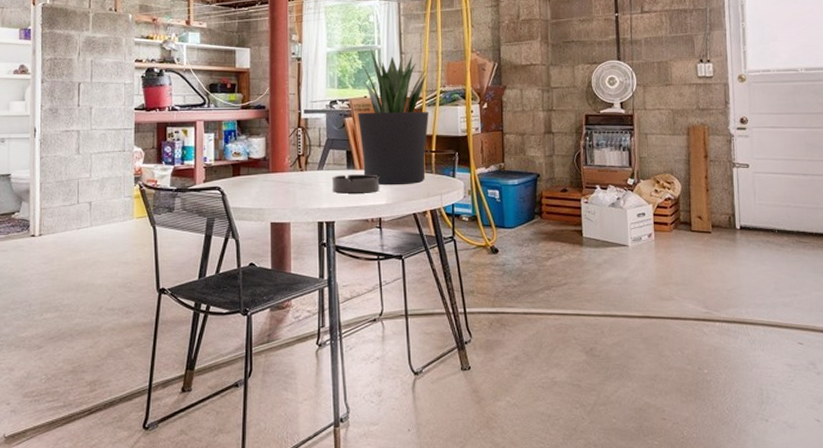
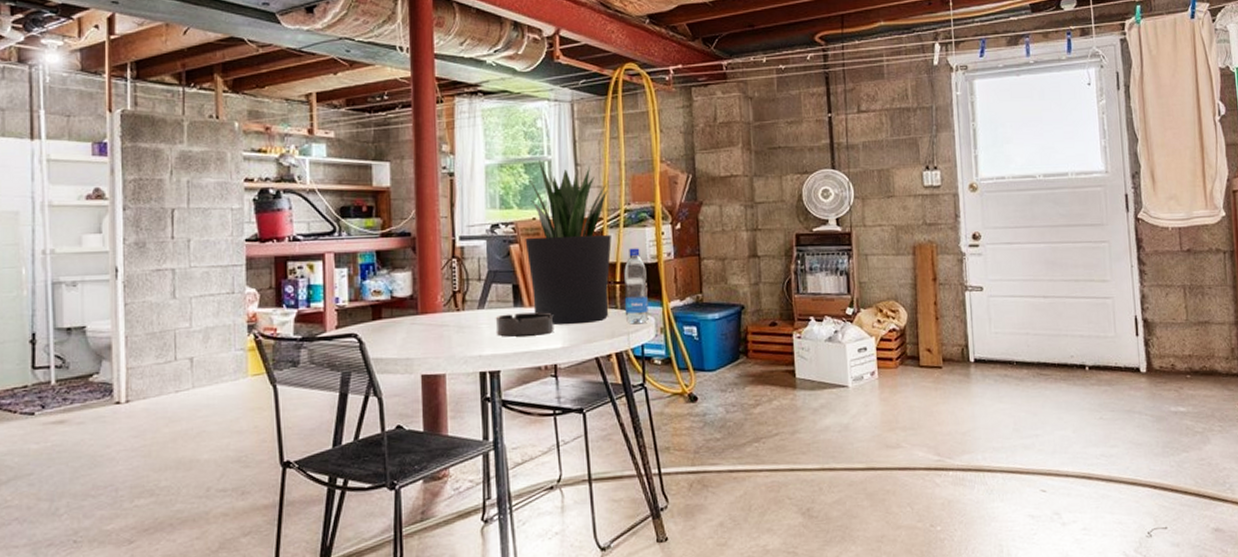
bottle: none [438,123,459,187] -> present [624,248,649,325]

